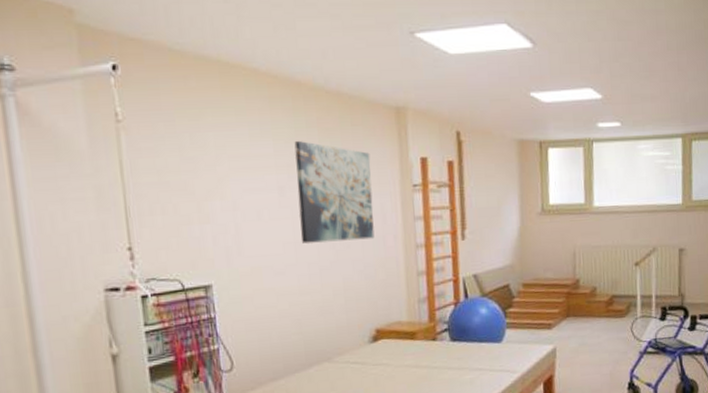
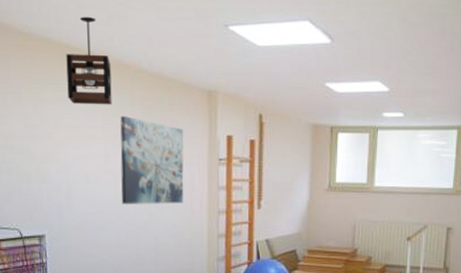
pendant light: none [226,28,284,130] -> present [66,16,112,105]

